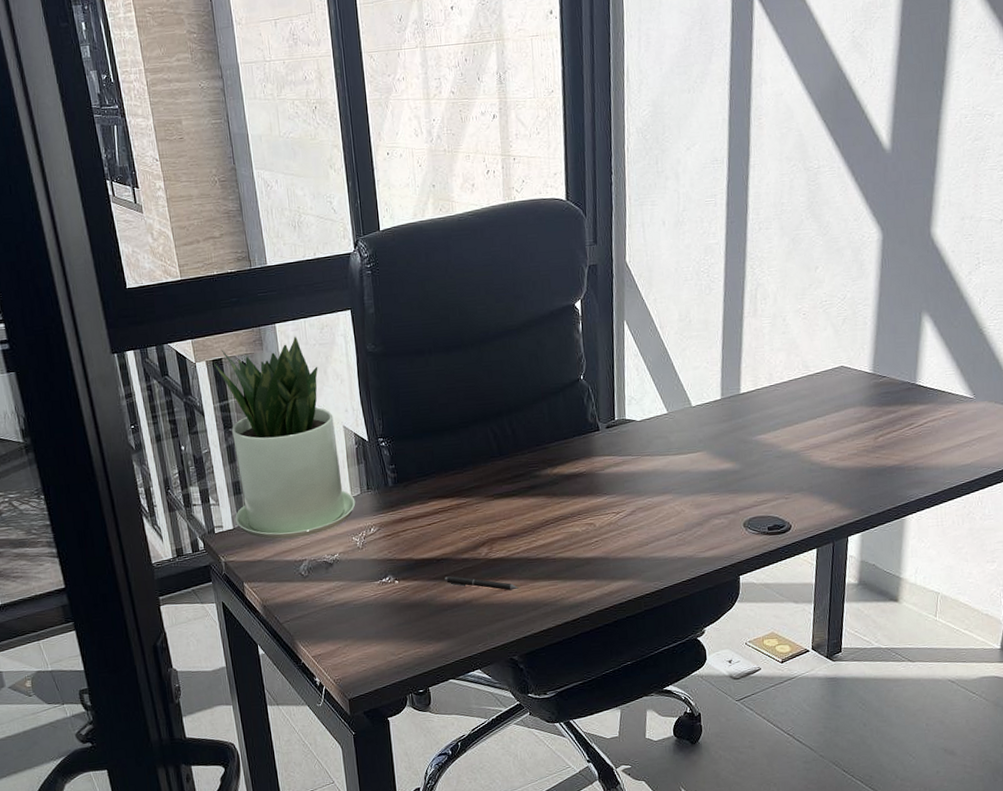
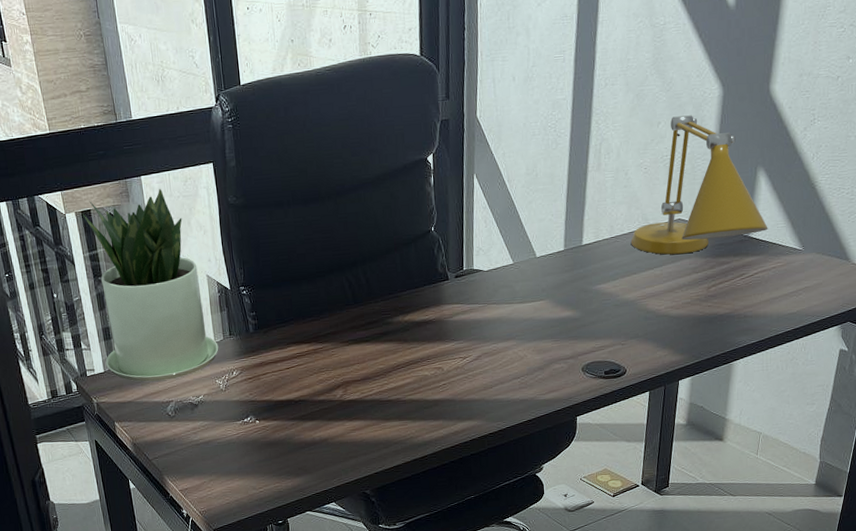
pen: present [445,575,520,591] -> none [302,415,372,430]
table lamp: none [791,259,936,404] -> present [630,115,768,255]

